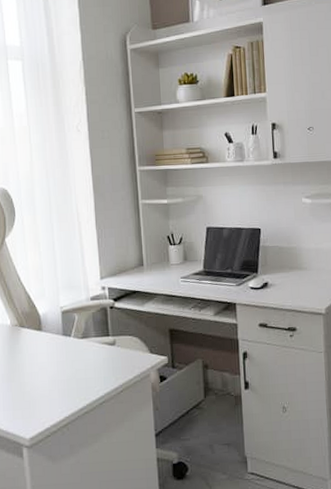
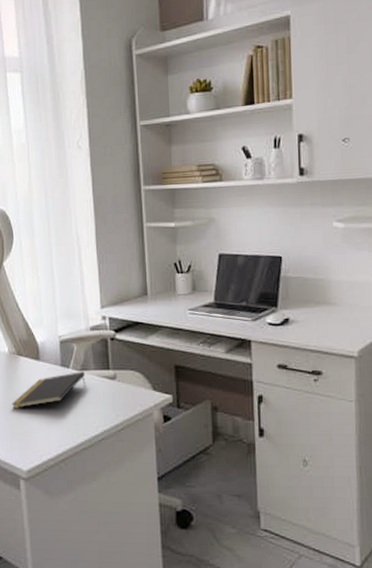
notepad: none [14,339,87,379] -> present [12,372,86,408]

